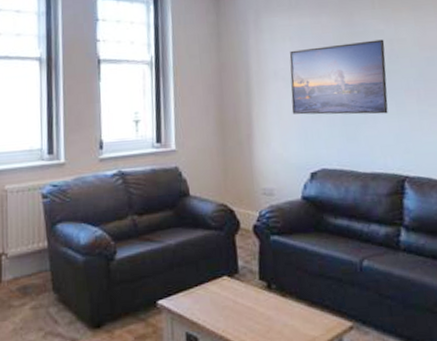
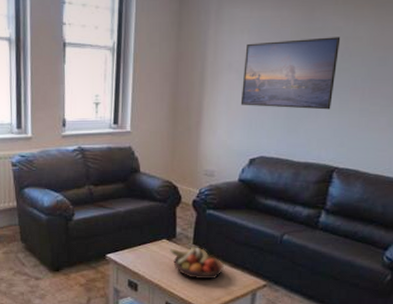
fruit bowl: none [233,282,300,325] -> present [170,246,224,280]

